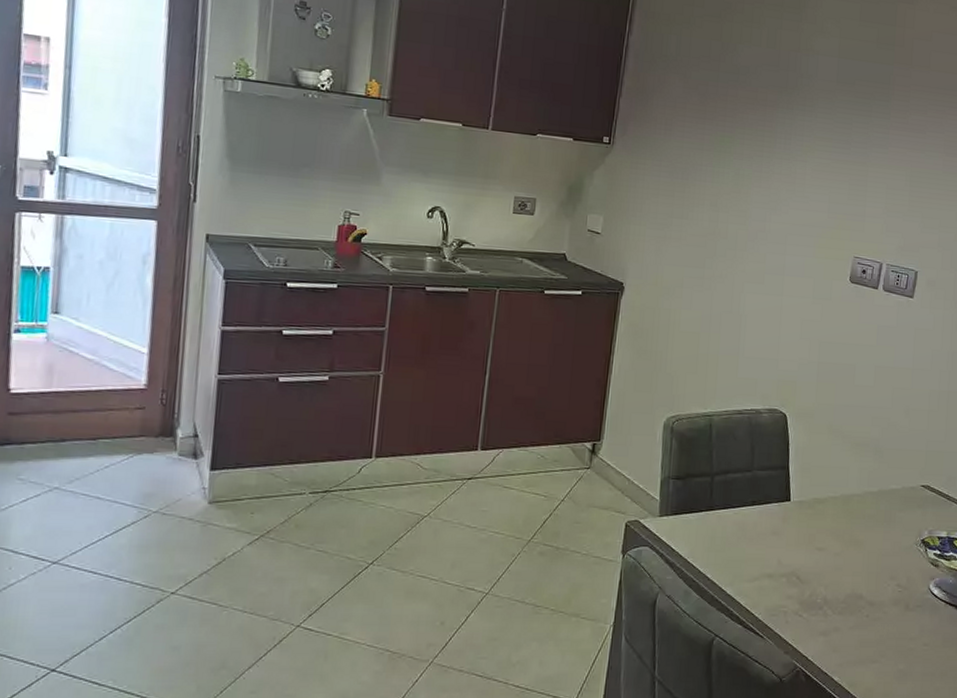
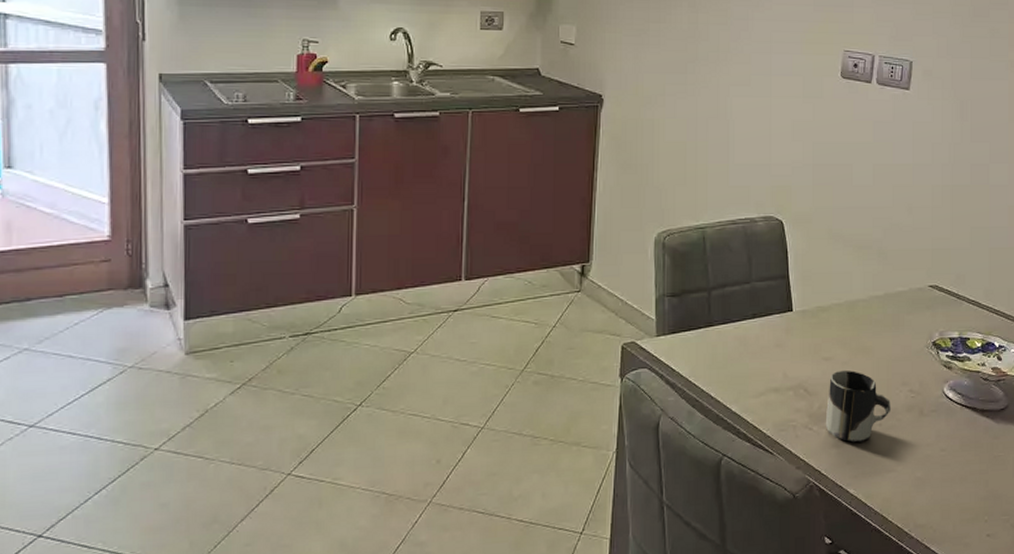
cup: none [814,560,879,632] -> present [825,370,892,443]

